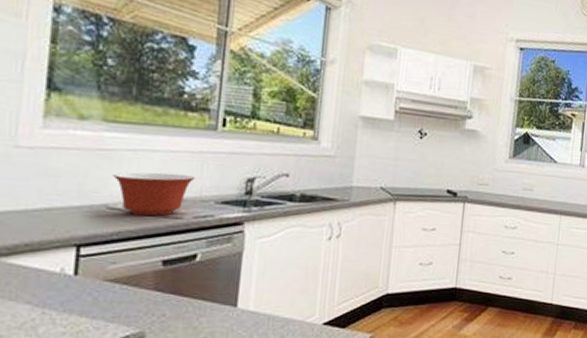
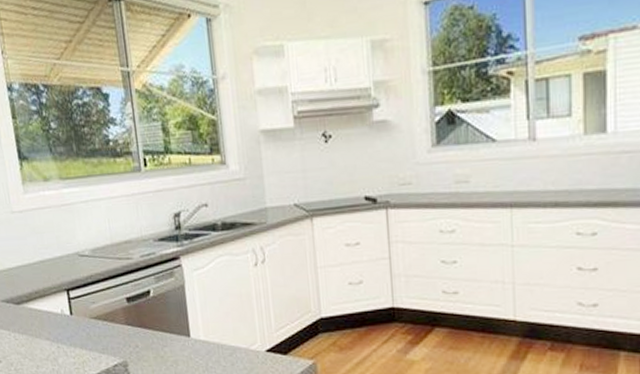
mixing bowl: present [113,172,196,217] -> none [76,217,135,260]

